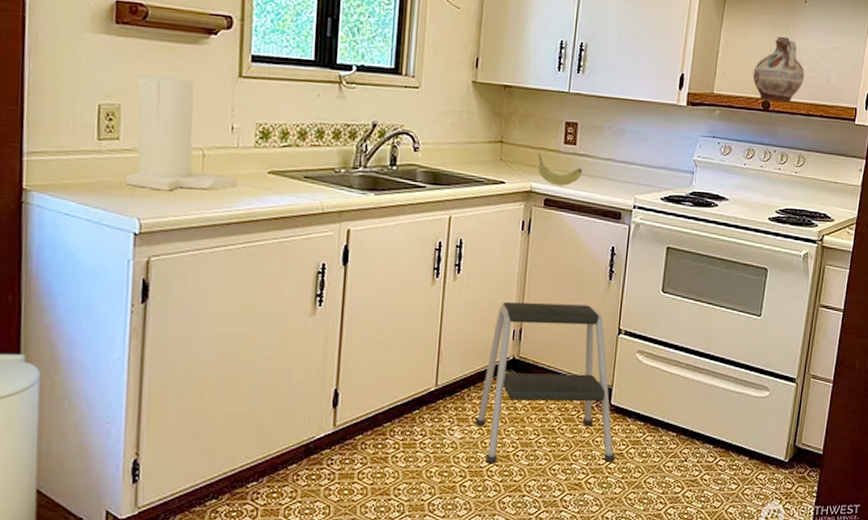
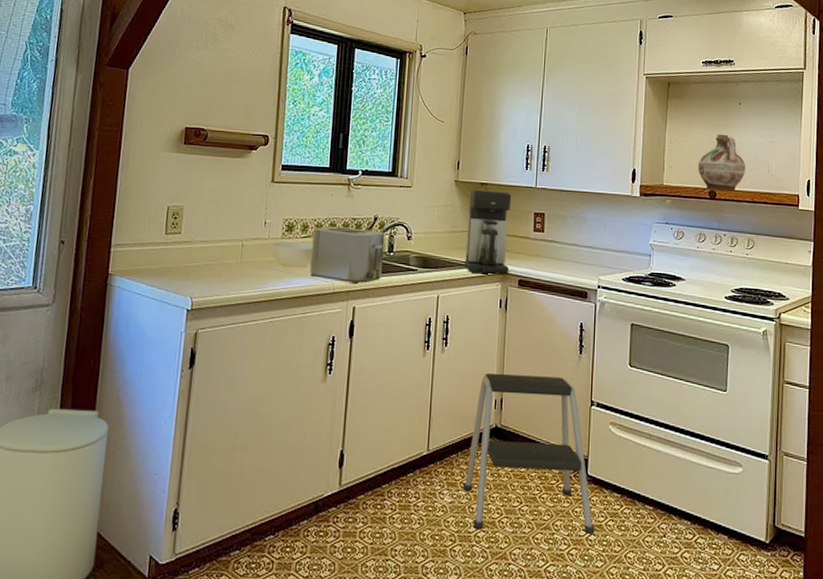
paper towel: present [124,75,237,191] -> none [182,183,267,275]
bowl: none [239,150,296,184] -> present [269,241,314,268]
toaster: none [292,133,386,203] -> present [310,226,385,284]
coffee maker: none [482,92,540,194] -> present [465,189,512,276]
fruit: present [537,153,582,186] -> none [511,240,550,268]

